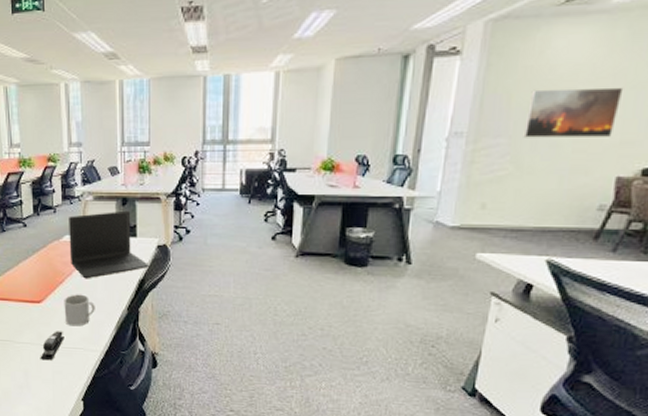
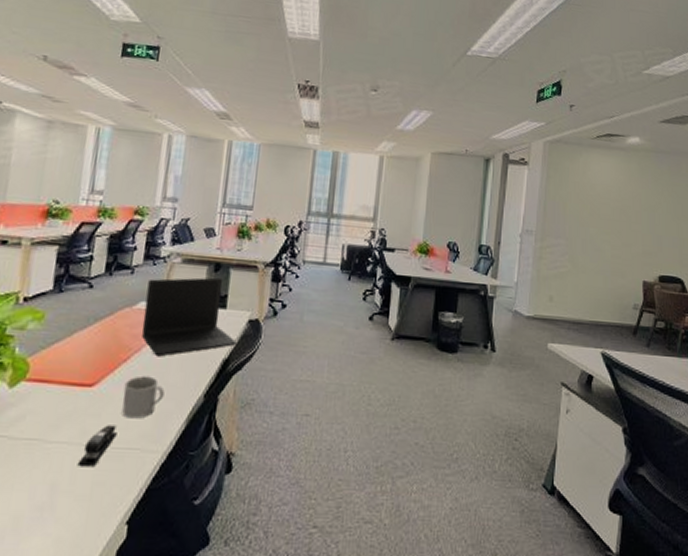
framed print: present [523,87,624,138] -> none [576,202,640,247]

